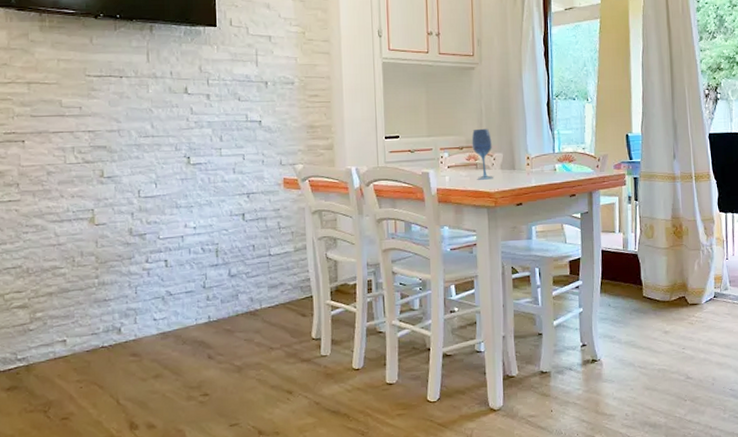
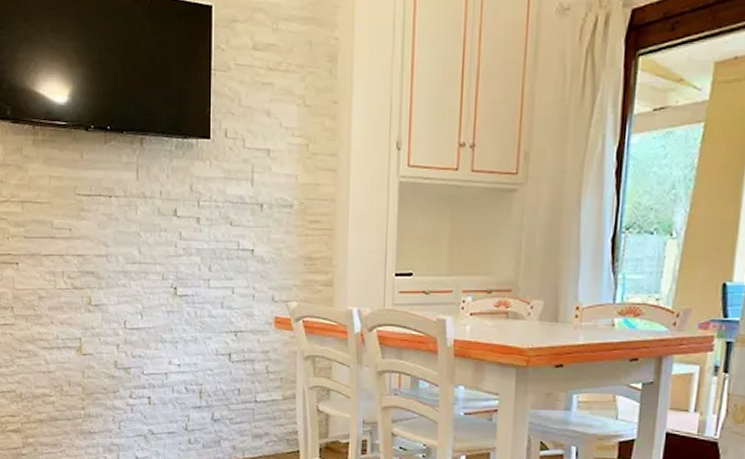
wineglass: present [471,128,493,180] -> none [503,268,531,333]

